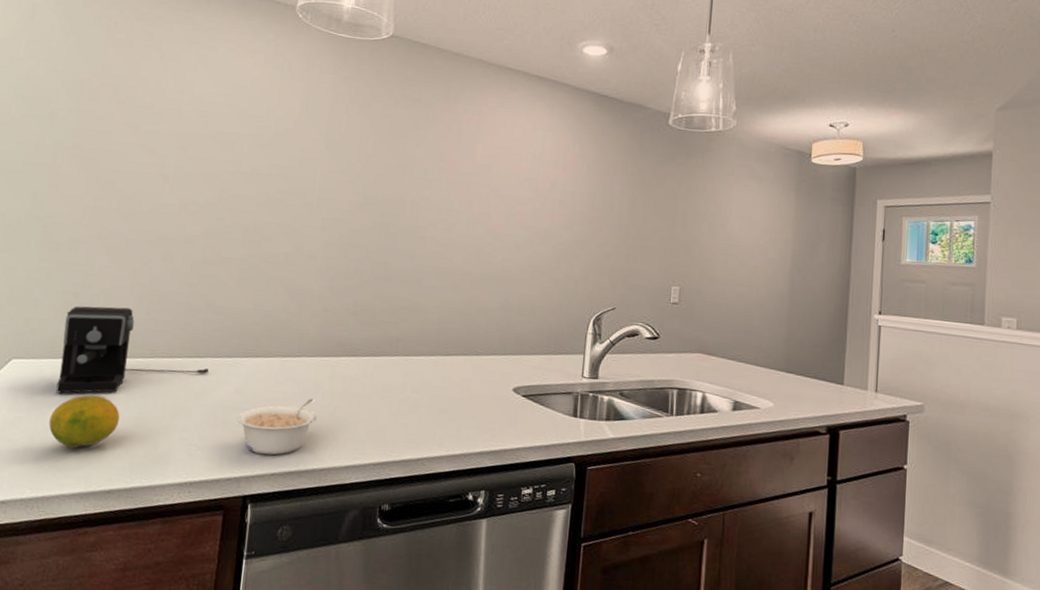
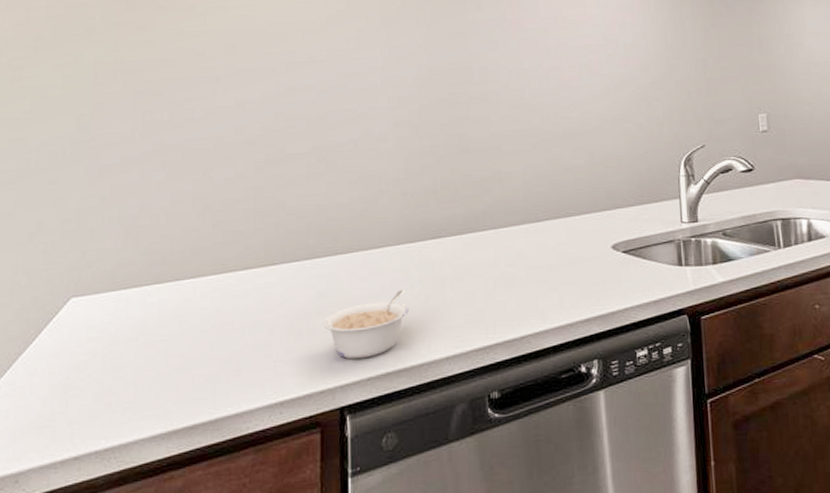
fruit: present [49,395,120,448] -> none [118,323,195,385]
coffee maker: present [56,306,209,394] -> none [122,223,287,328]

